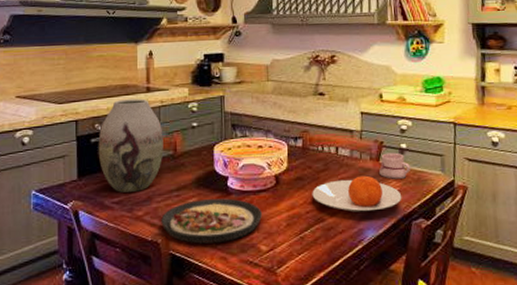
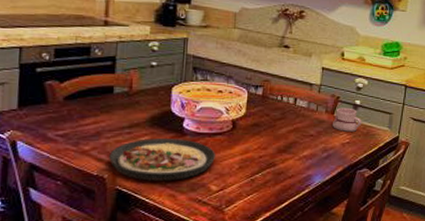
vase: present [98,98,164,192] -> none [43,30,119,126]
plate: present [312,175,402,213] -> none [267,126,351,160]

